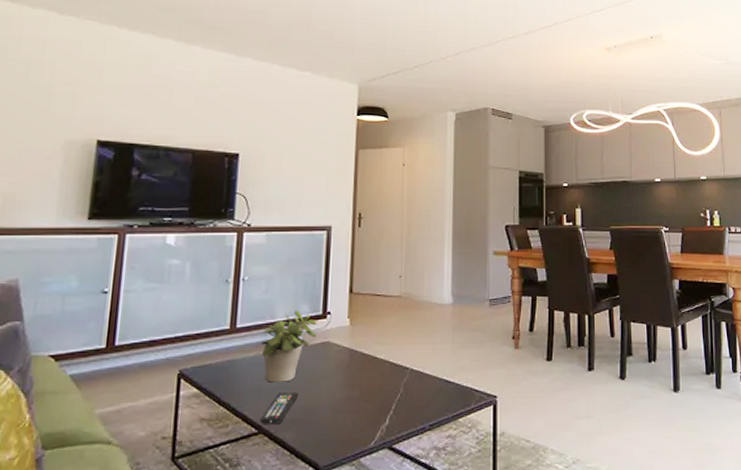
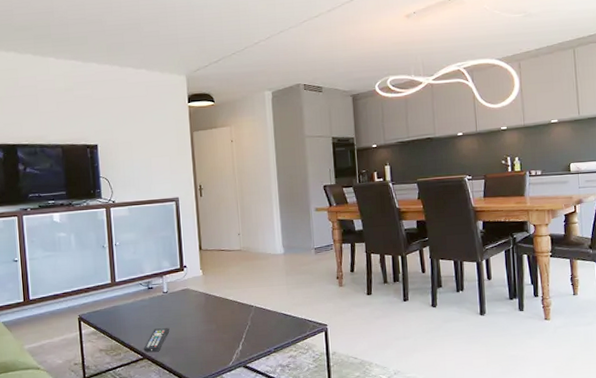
potted plant: present [260,310,317,383] -> none [135,265,178,322]

